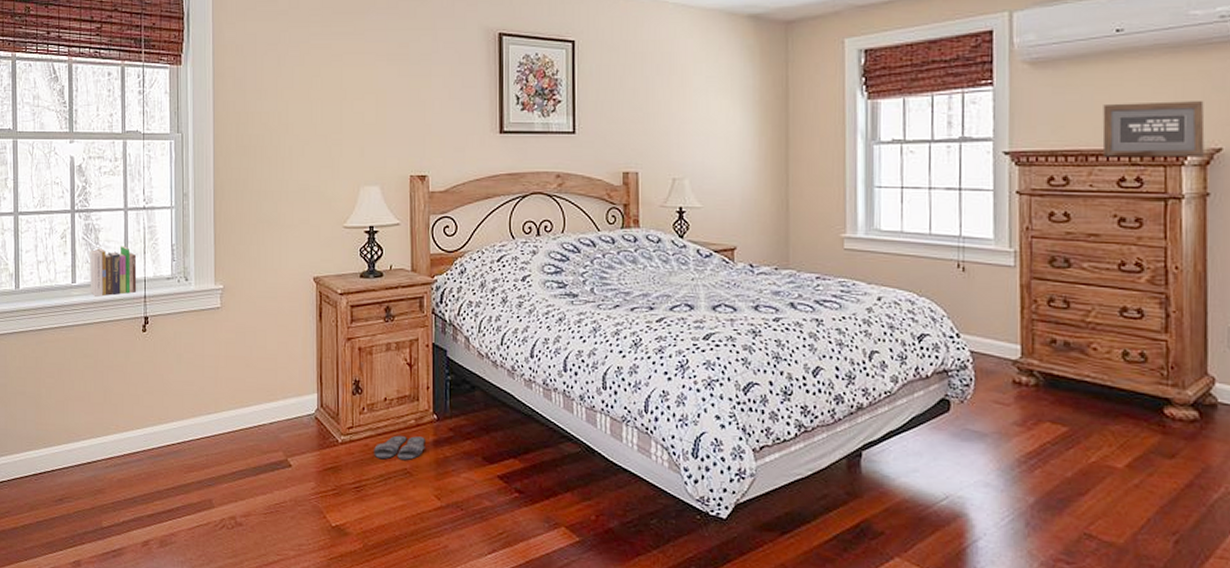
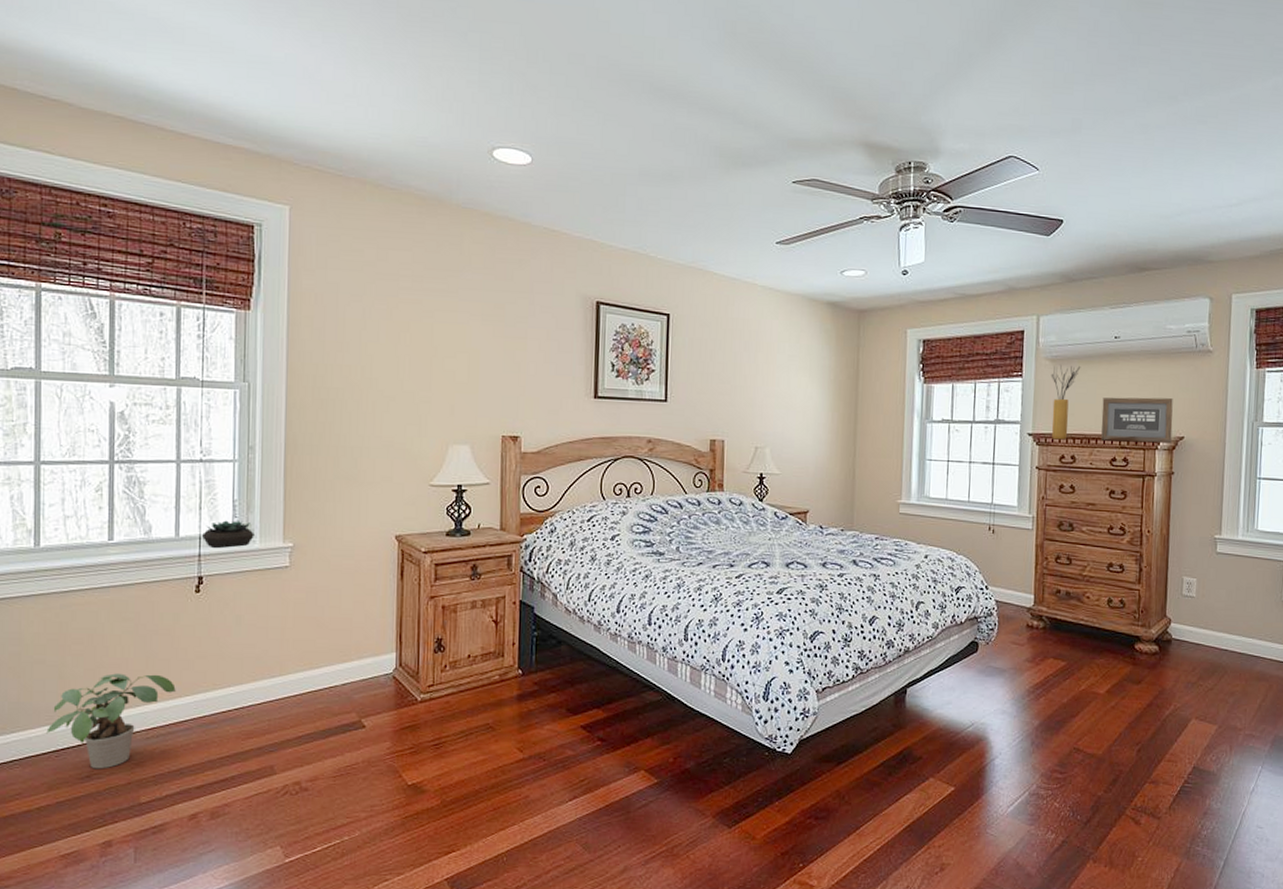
potted plant: none [28,405,129,494] -> present [46,673,176,769]
books: present [90,246,137,297] -> none [131,501,191,555]
succulent plant: none [146,264,190,291] -> present [201,520,254,549]
slippers: present [374,435,425,461] -> none [455,691,509,716]
vase: none [1031,67,1072,158] -> present [1051,364,1081,440]

